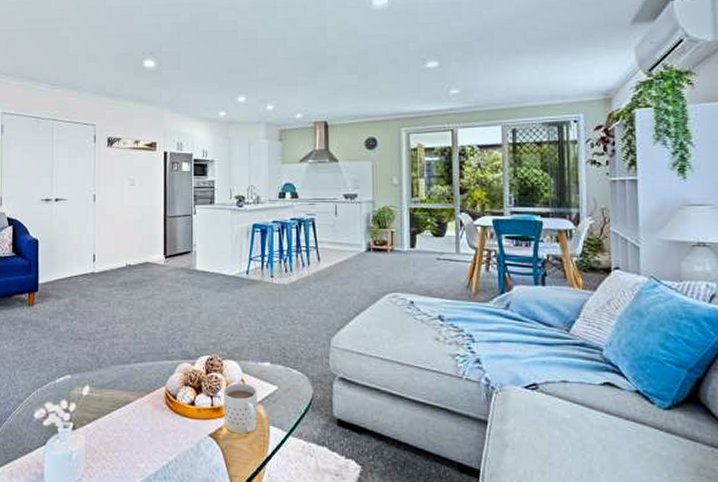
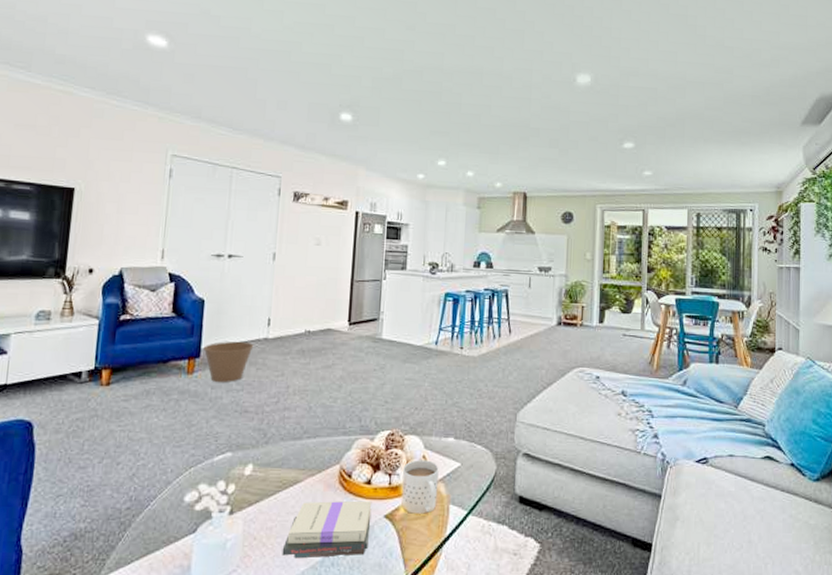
basket: none [40,276,83,313] -> present [203,341,254,382]
books: none [120,420,197,471] -> present [282,500,372,559]

